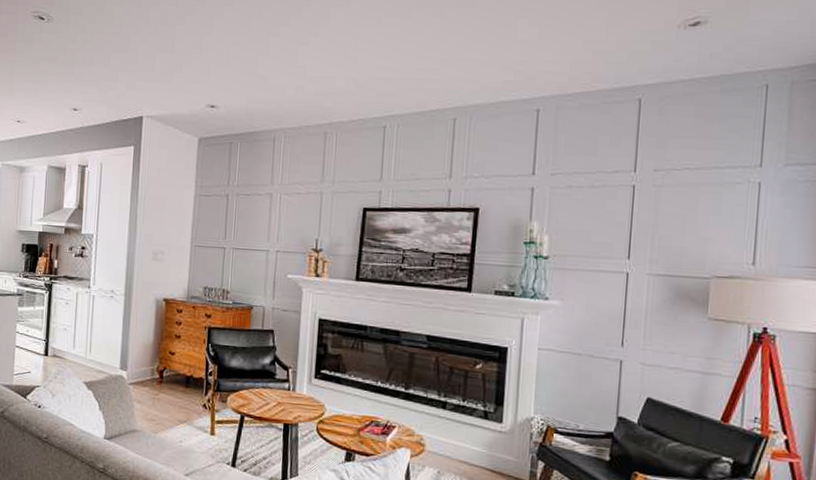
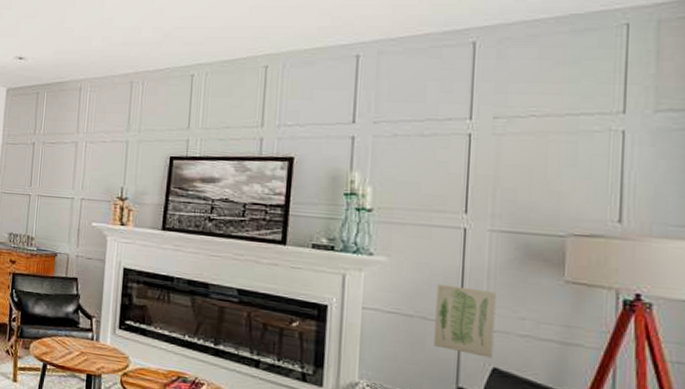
wall art: none [599,324,652,390] -> present [434,284,496,359]

